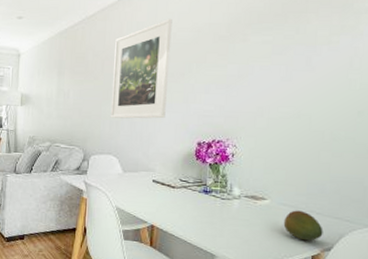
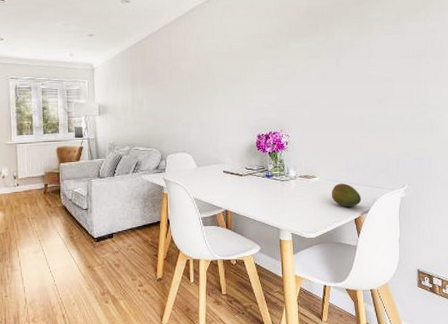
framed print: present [110,18,172,119] -> none [180,31,229,120]

